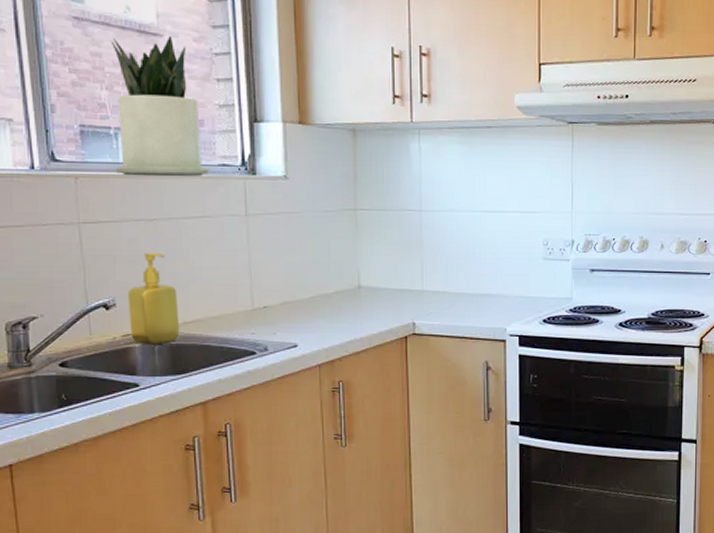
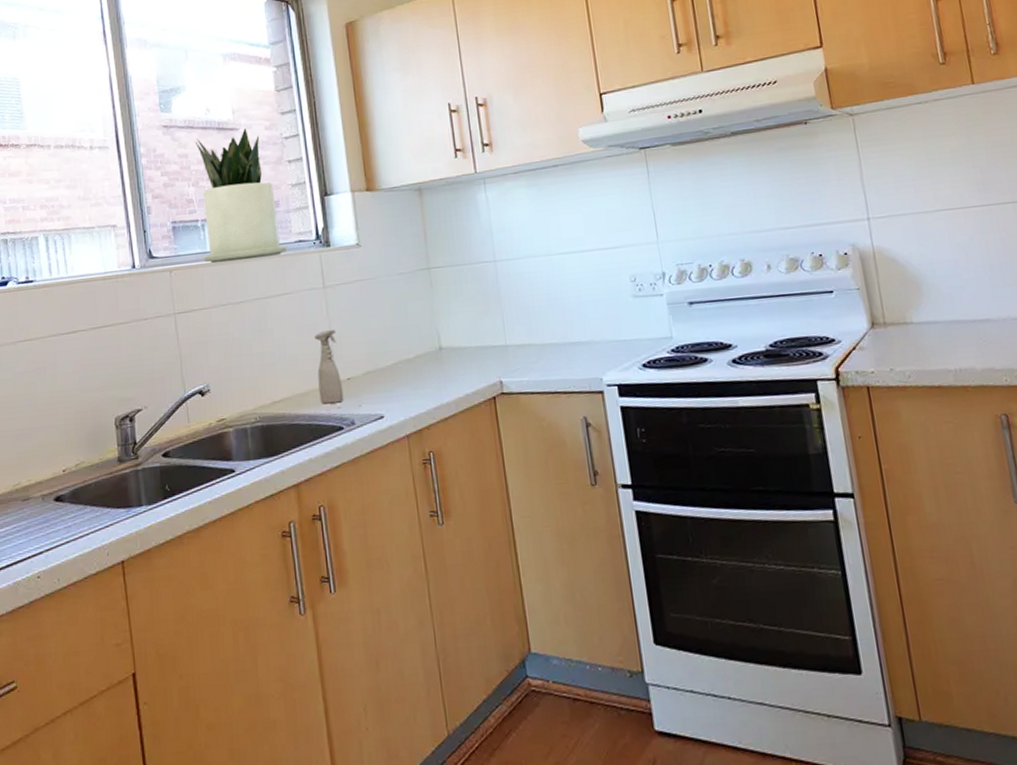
soap dispenser: present [127,253,180,345] -> none [220,335,270,429]
spray bottle: none [233,257,259,329] -> present [314,329,344,404]

